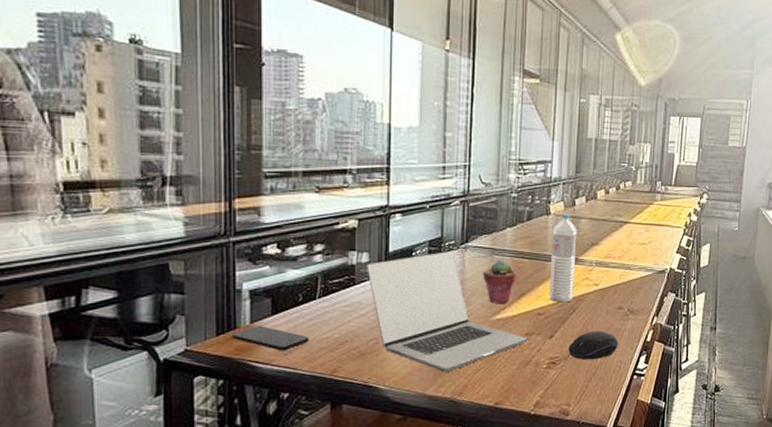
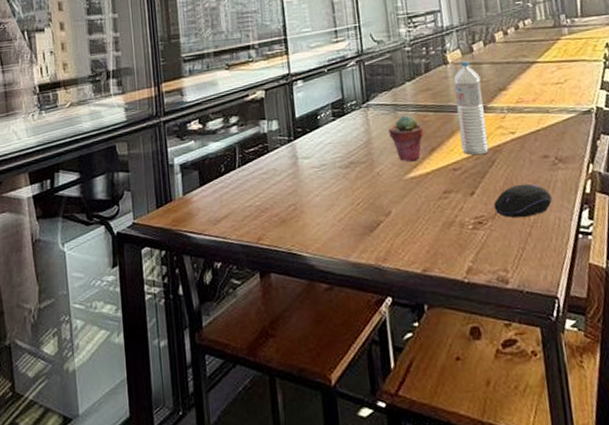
smartphone: present [231,326,309,351] -> none [168,197,234,221]
laptop: present [367,251,528,373] -> none [277,111,447,238]

